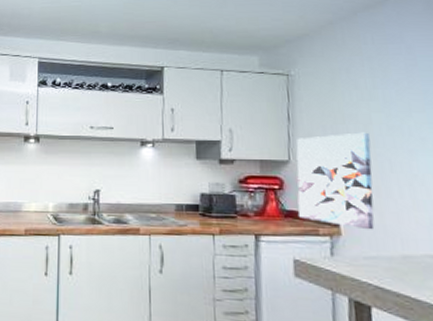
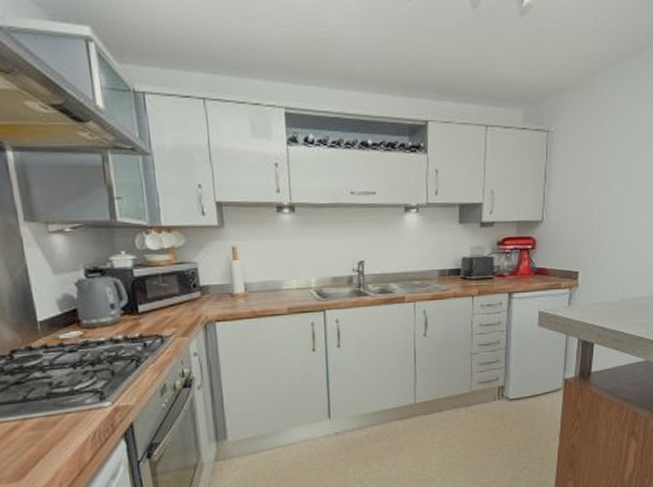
wall art: present [296,132,375,230] -> none [545,190,611,280]

